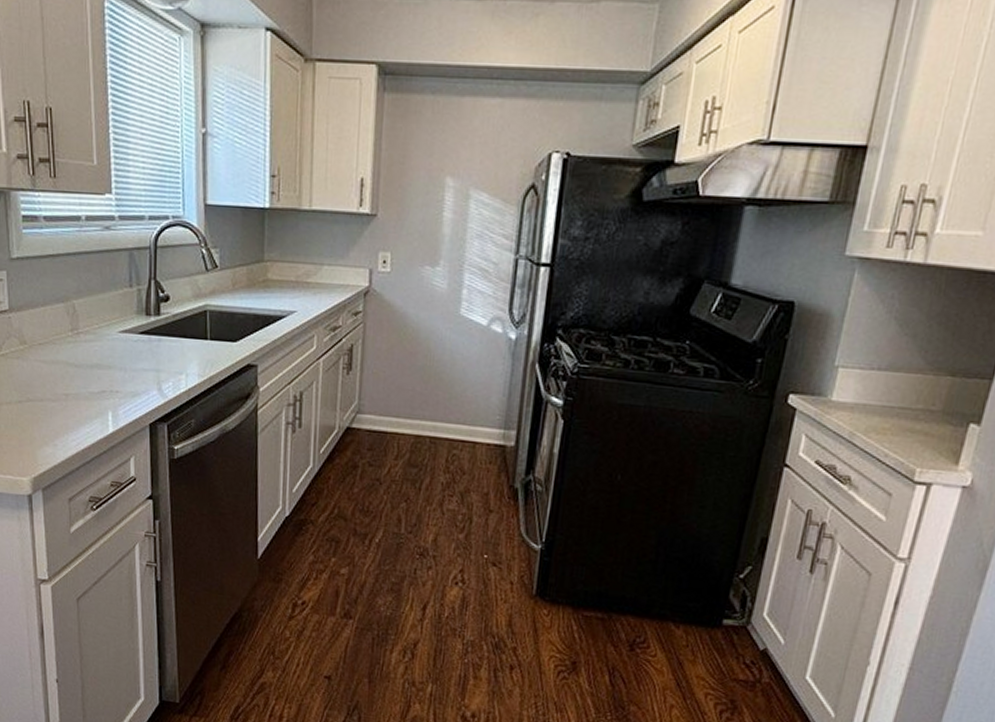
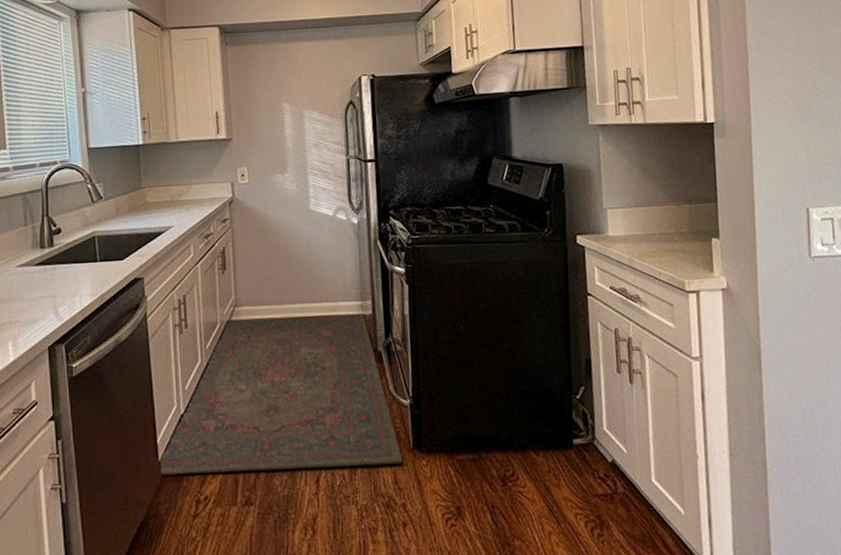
rug: none [259,425,521,608] -> present [161,313,402,475]

